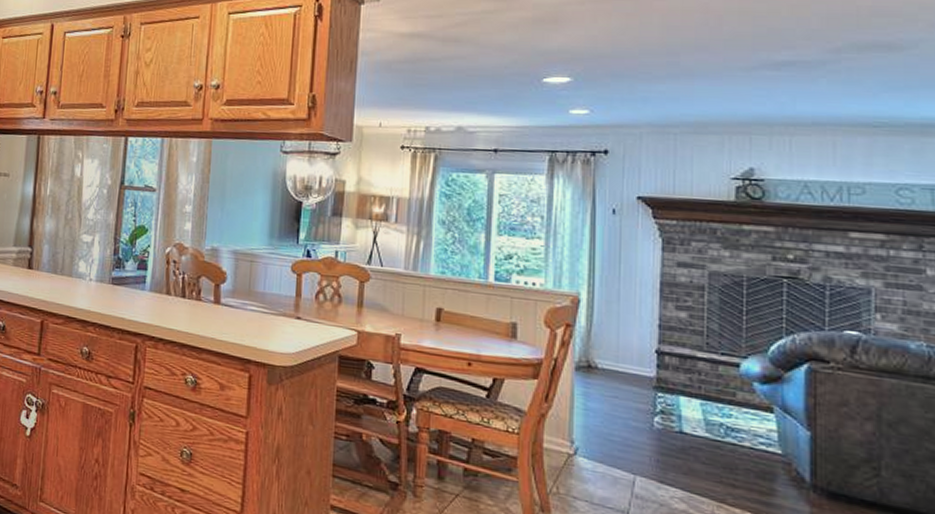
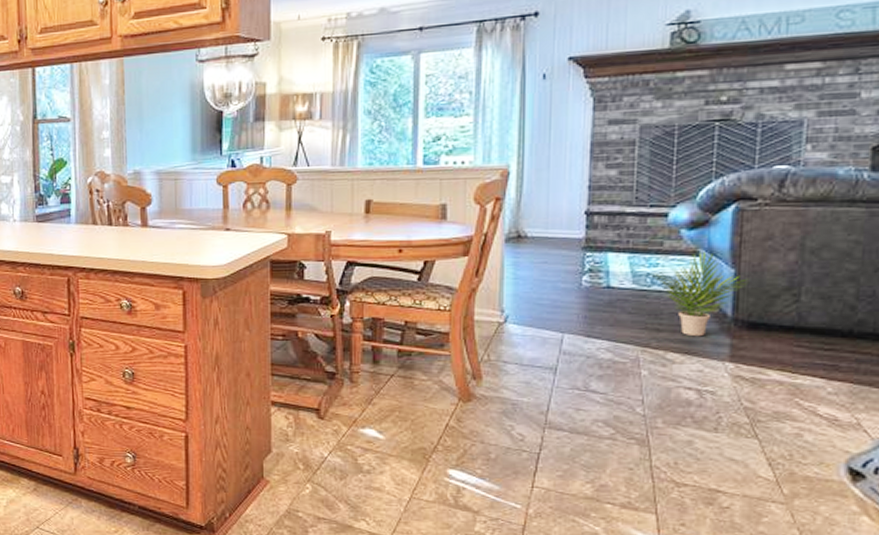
potted plant: none [722,408,826,500] -> present [649,251,749,337]

